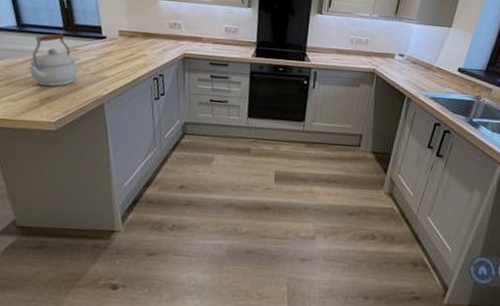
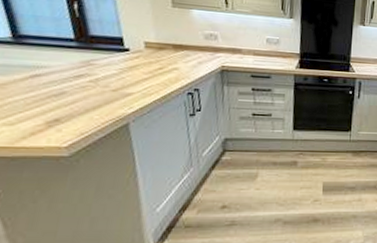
kettle: present [28,33,79,87] -> none [29,45,96,107]

